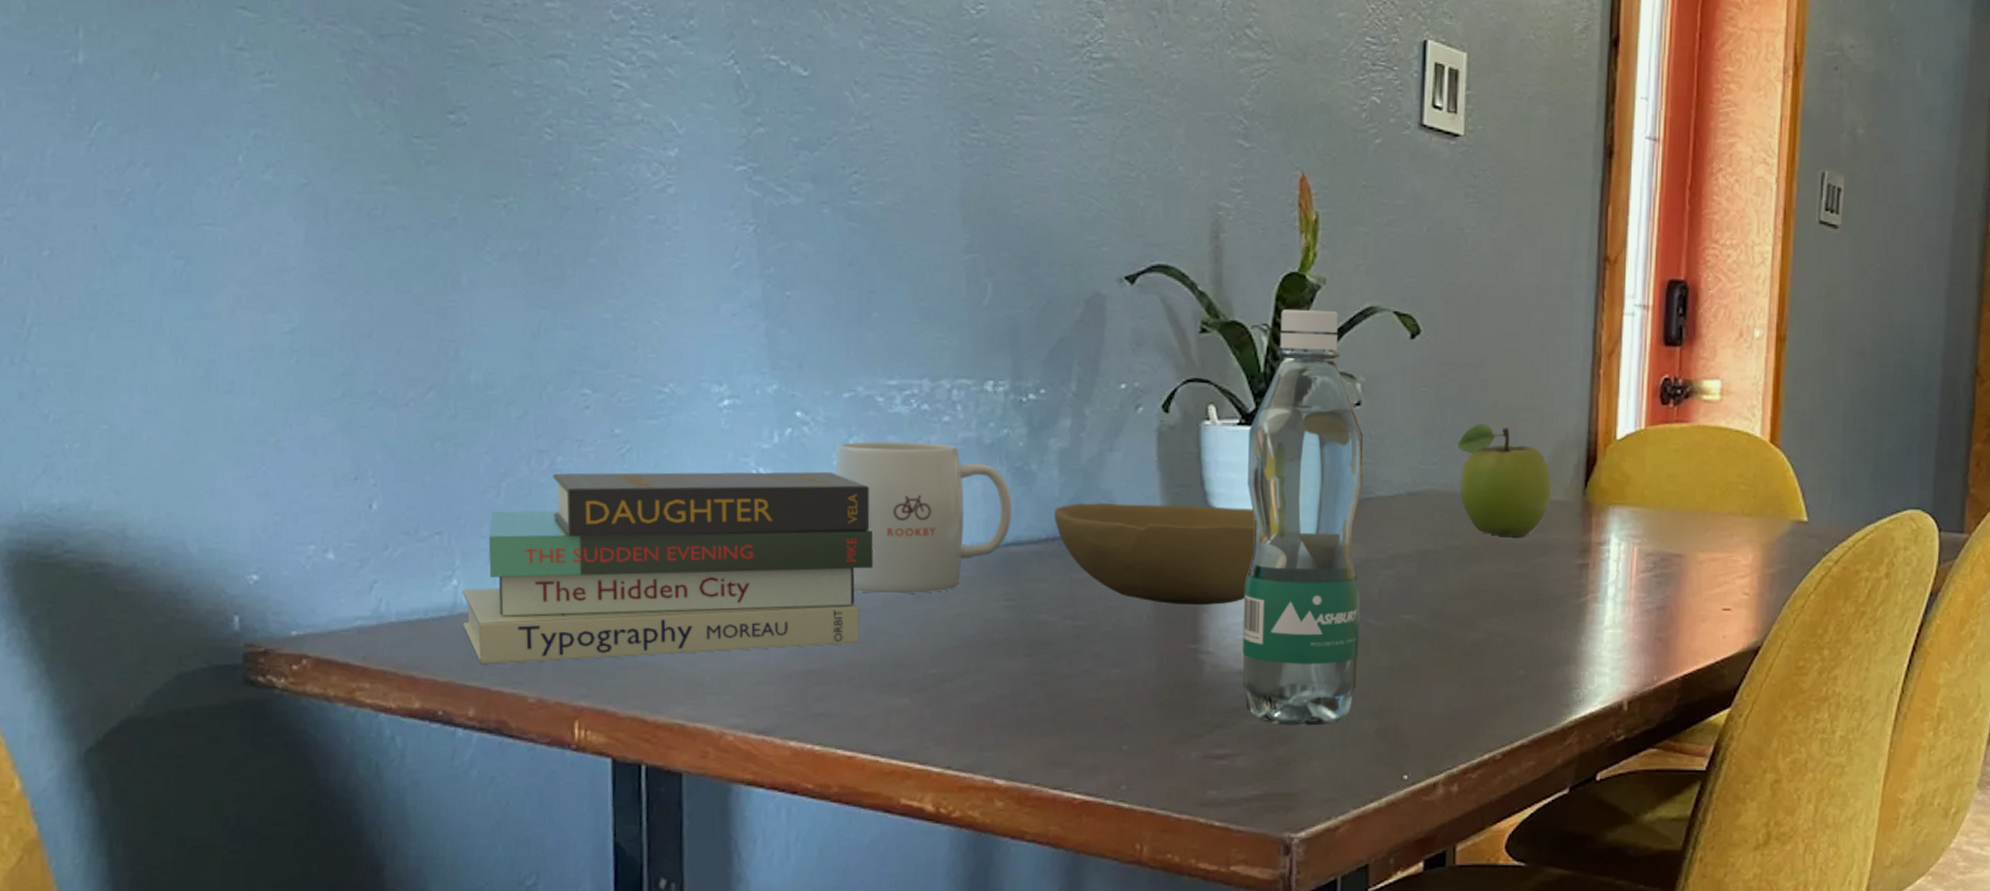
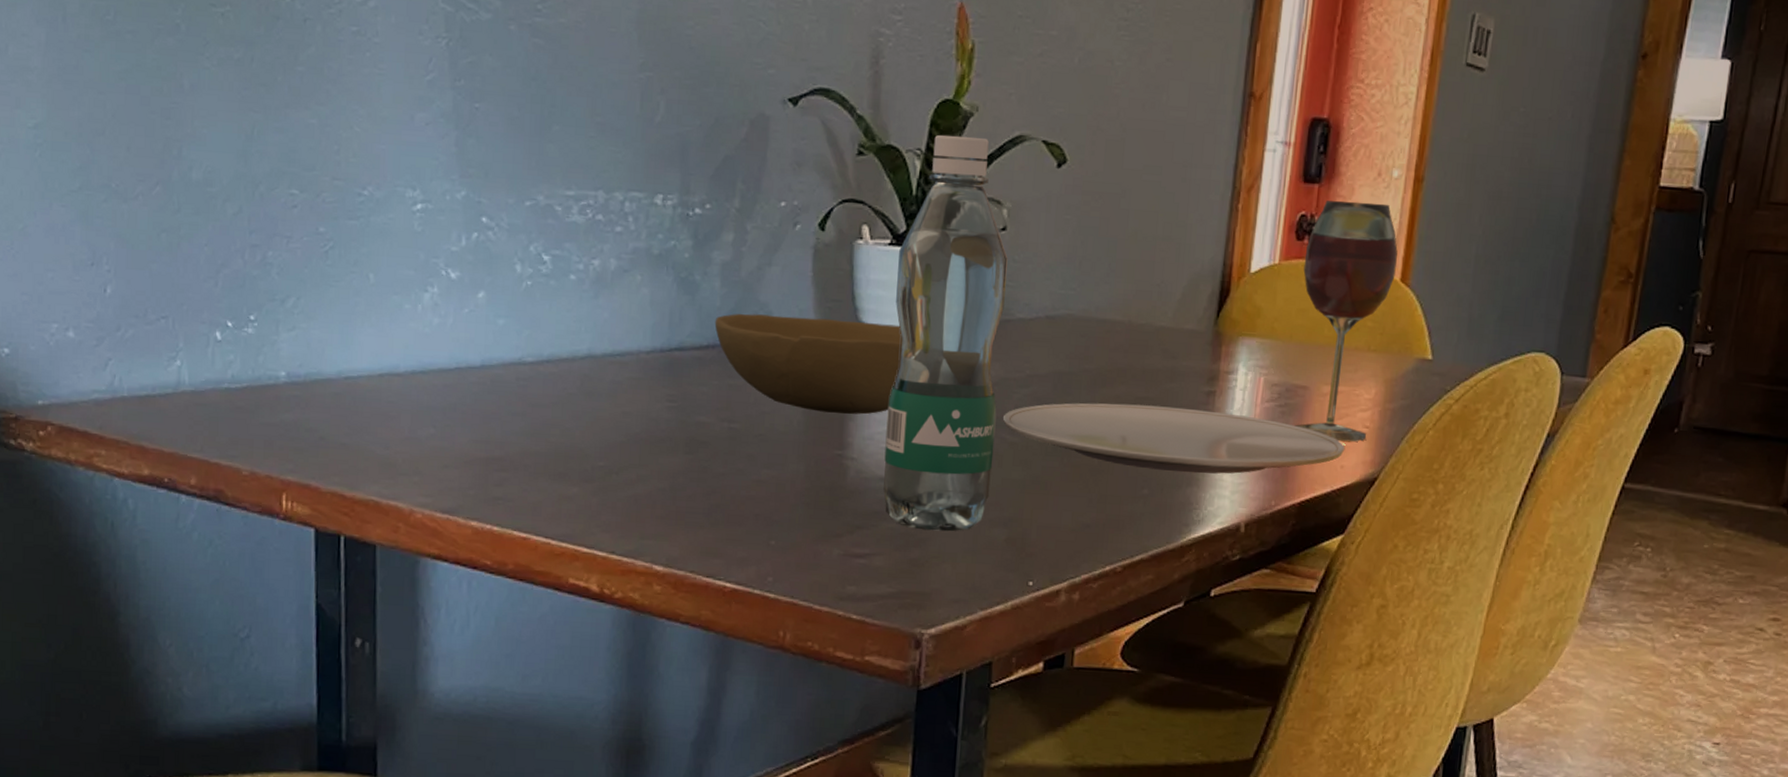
books: present [462,471,874,664] -> none [185,266,550,439]
mug: present [834,441,1012,594] -> none [515,247,677,392]
plate: none [1368,581,1726,651] -> present [1003,402,1345,474]
fruit: present [1457,423,1551,538] -> none [1096,252,1184,364]
wineglass: none [1671,362,1765,611] -> present [1294,200,1398,442]

